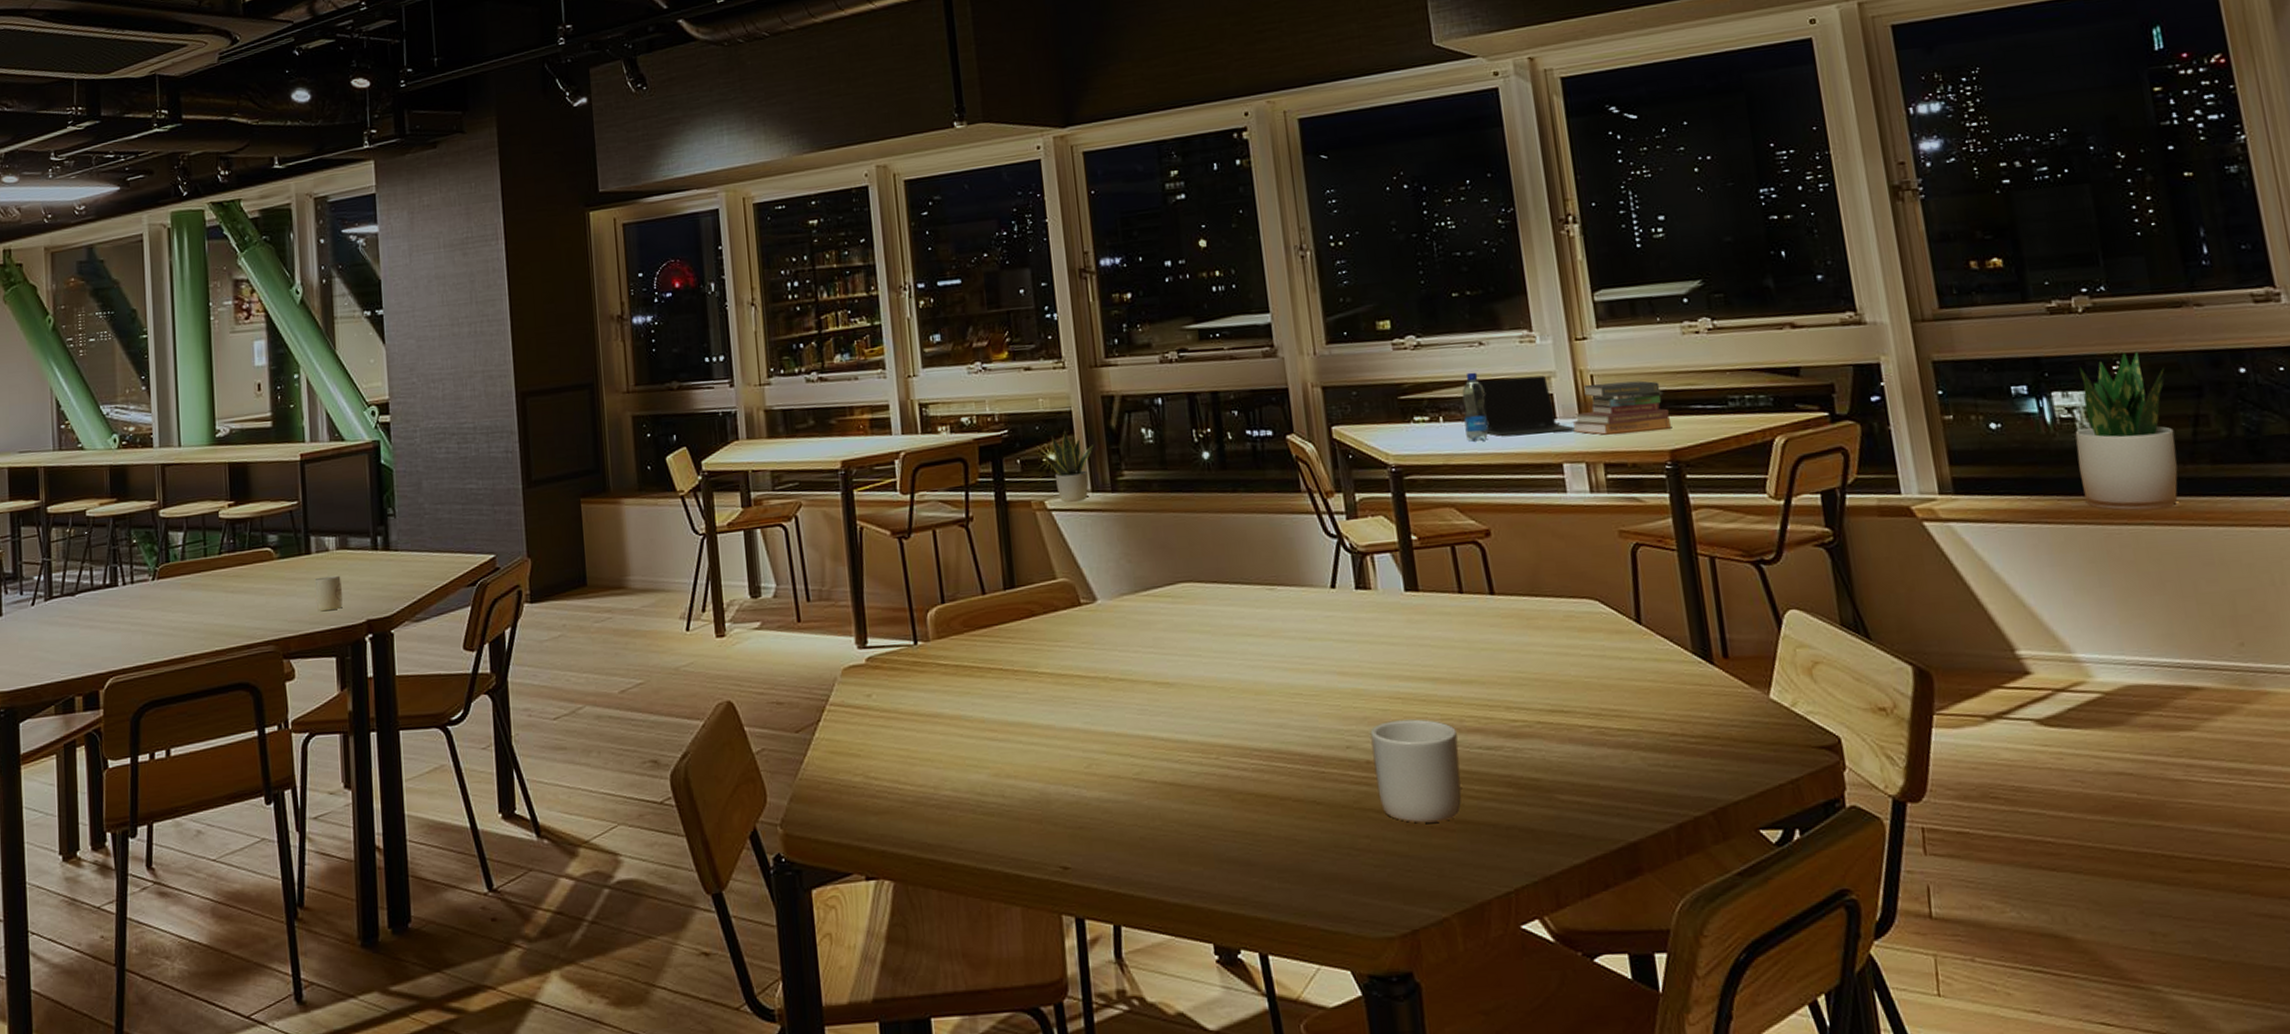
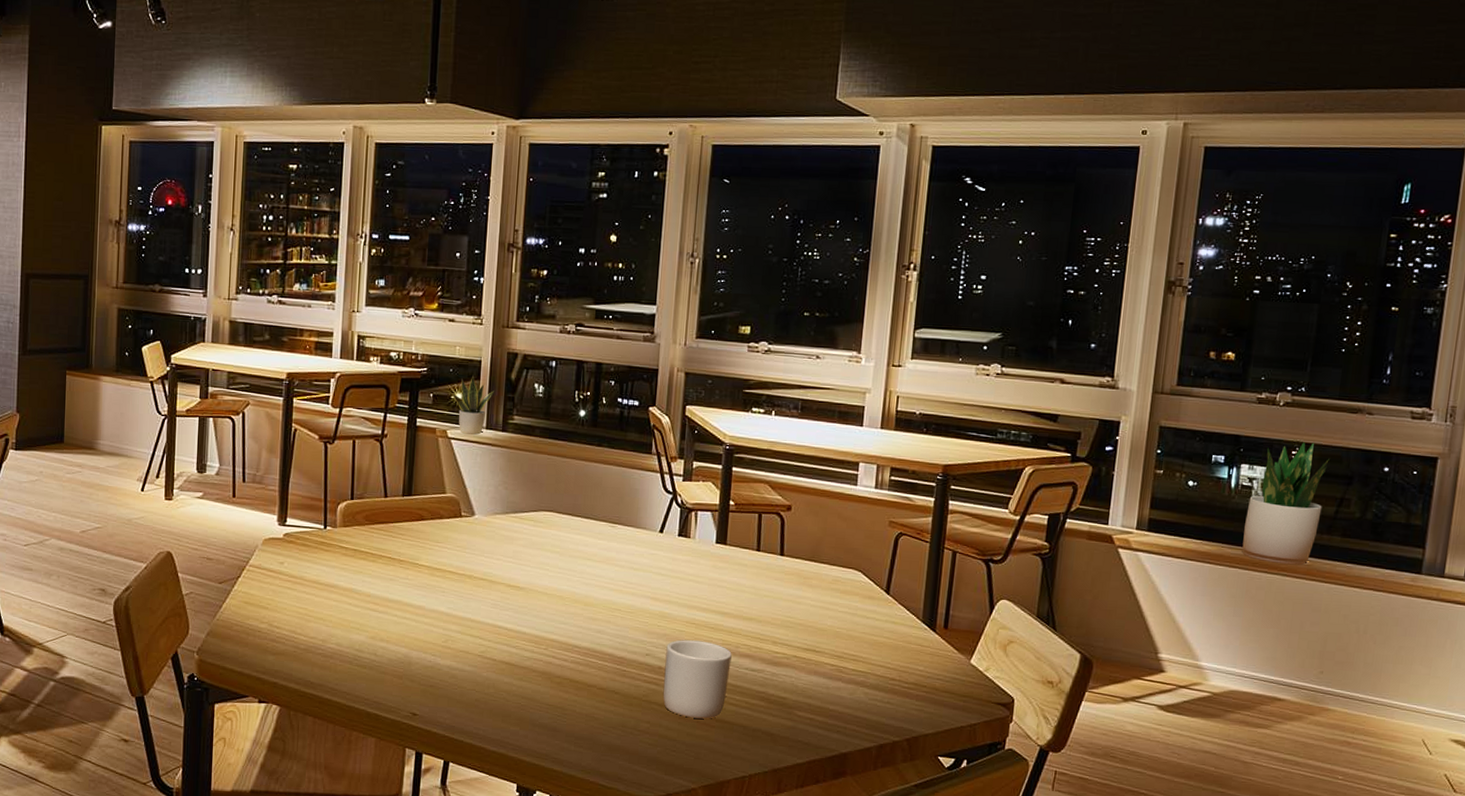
bottle: present [1462,372,1489,442] -> none [790,379,812,436]
laptop: present [1477,375,1575,436] -> none [807,386,875,438]
books: present [1572,380,1671,435] -> none [873,403,950,448]

